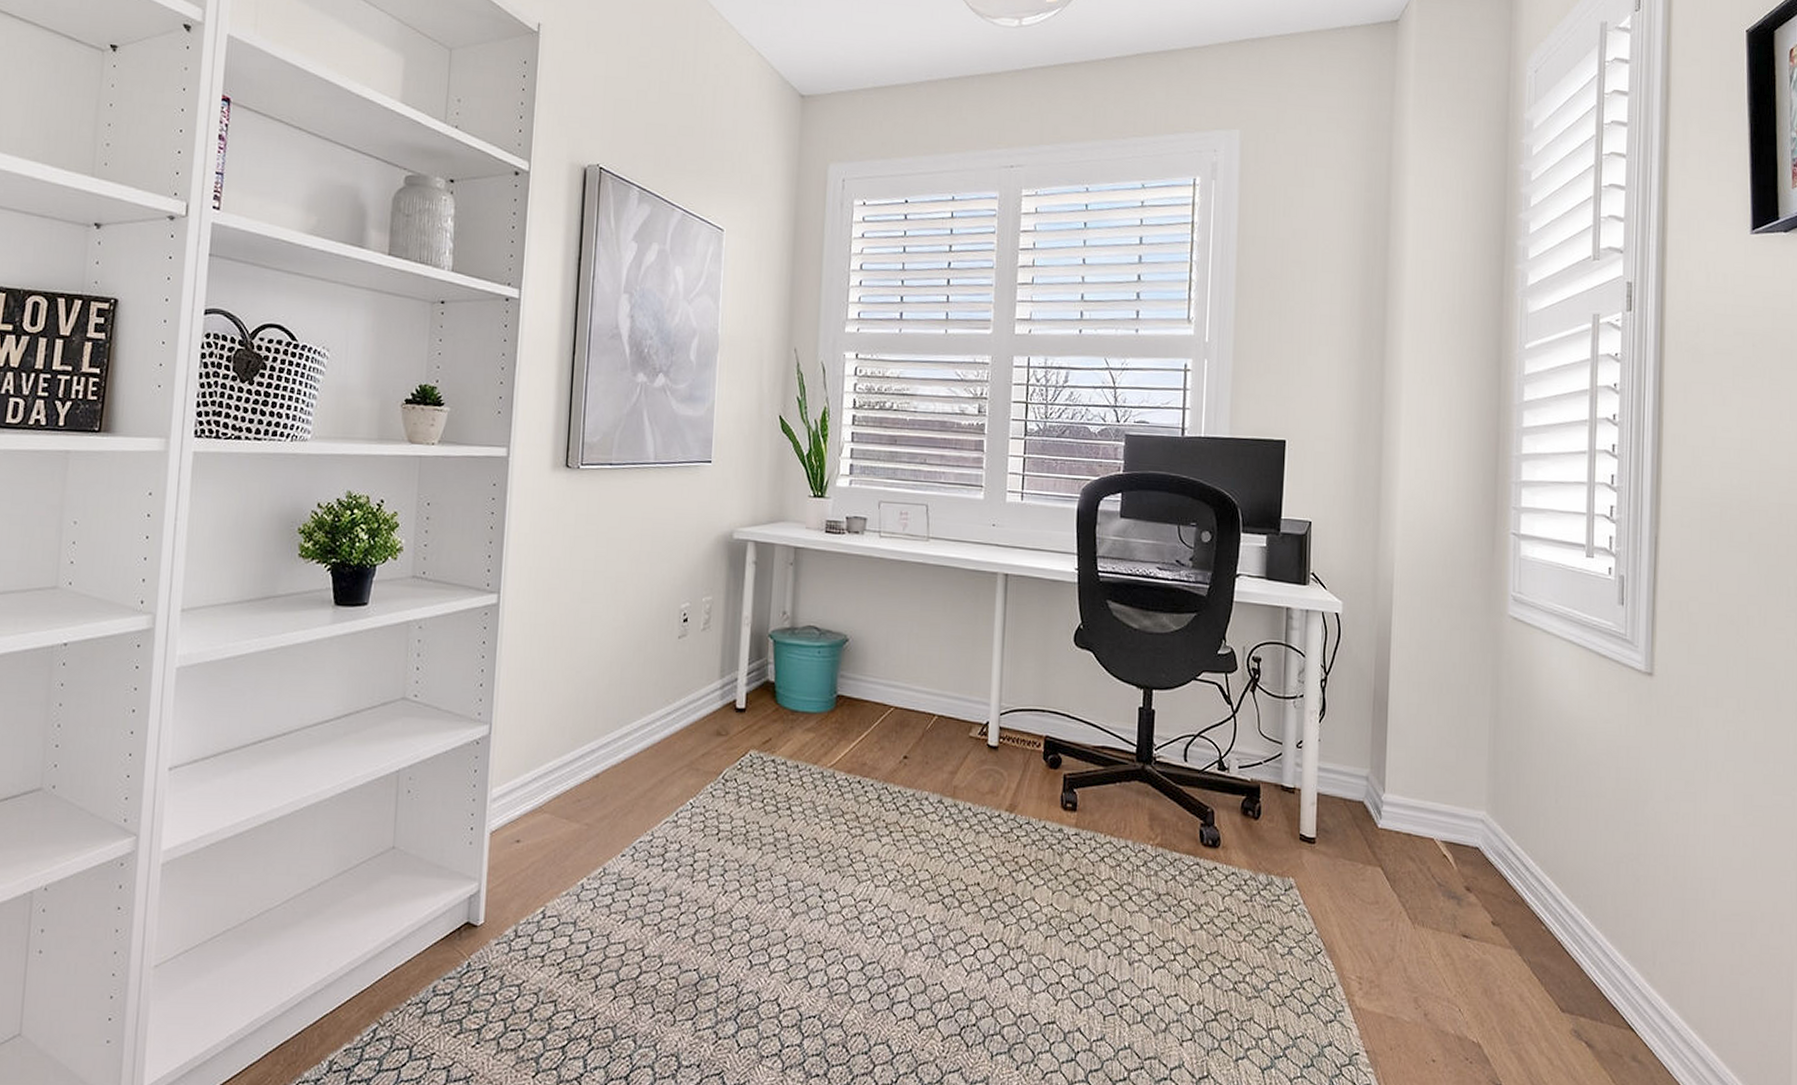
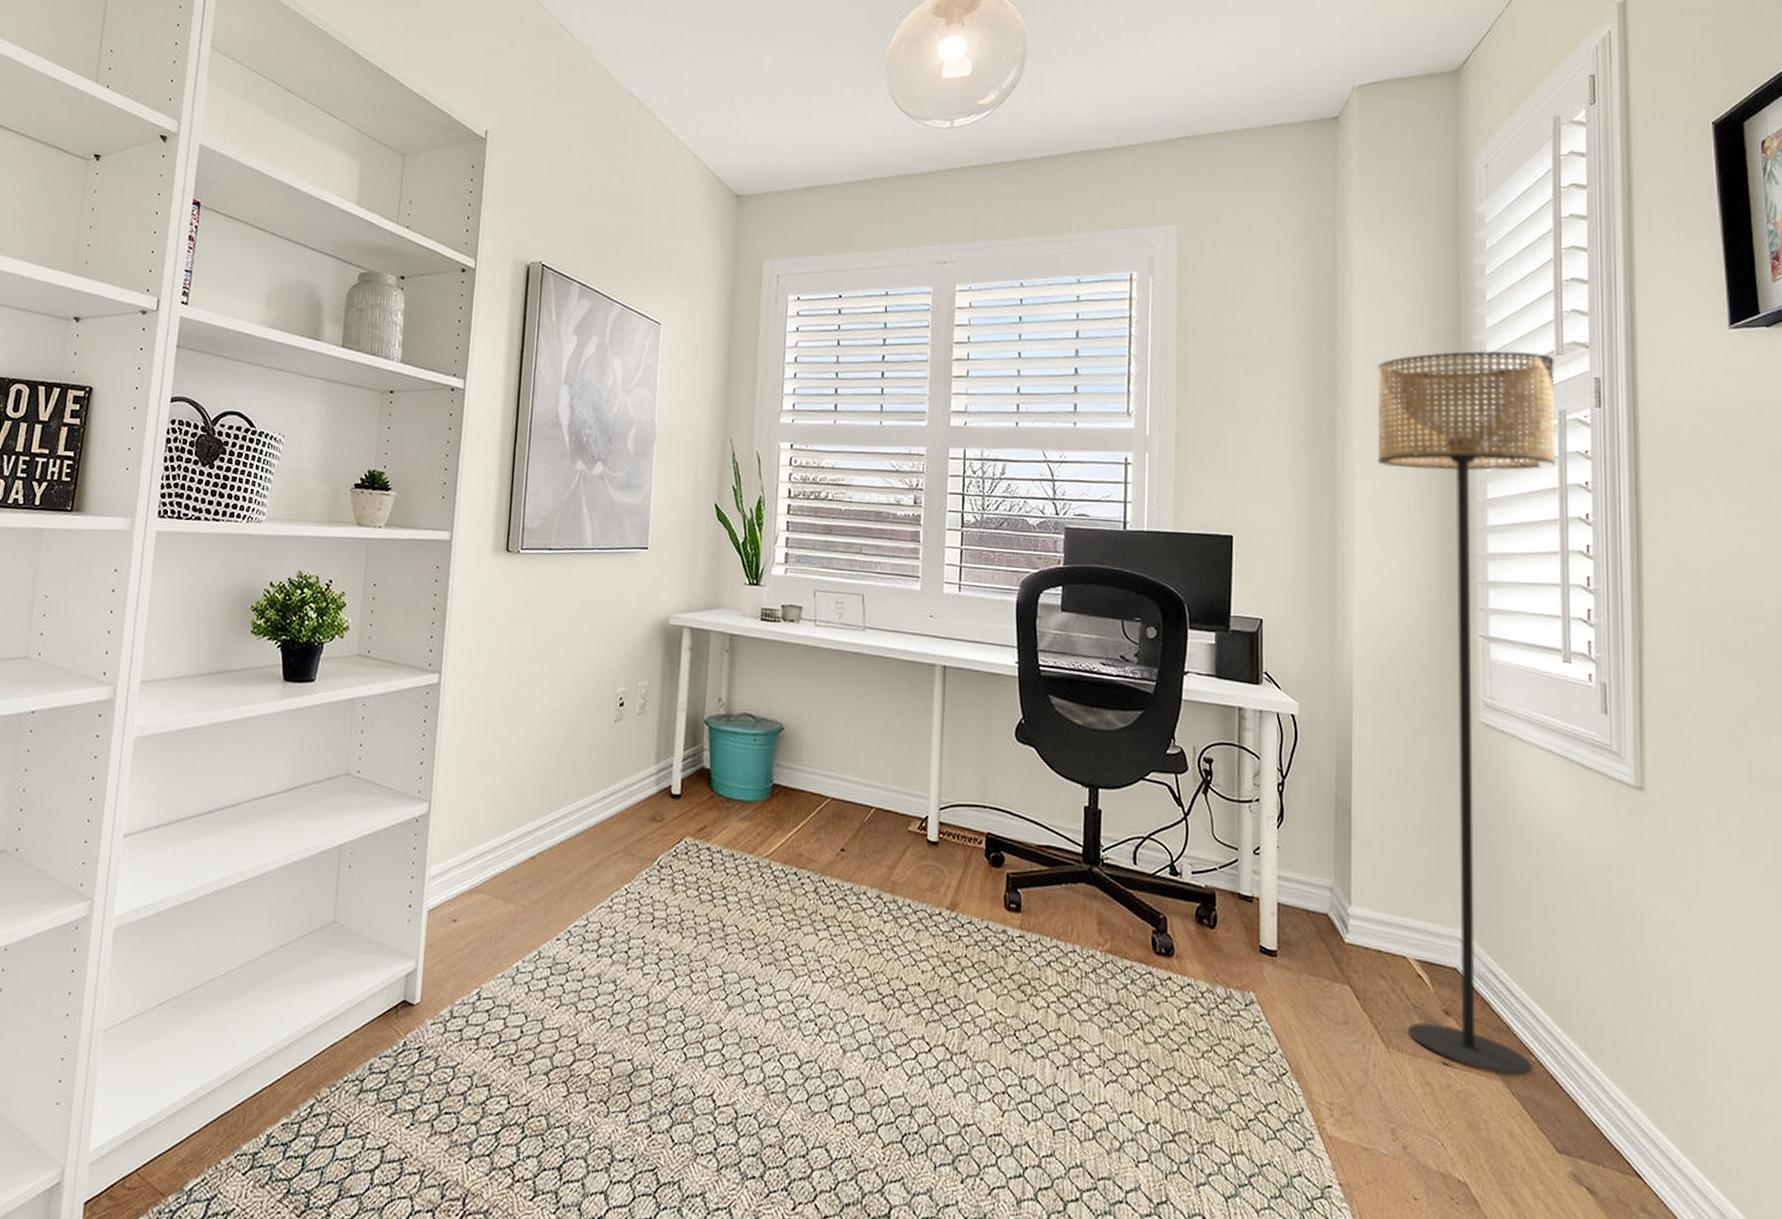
floor lamp: none [1423,256,1592,944] -> present [1377,350,1556,1076]

